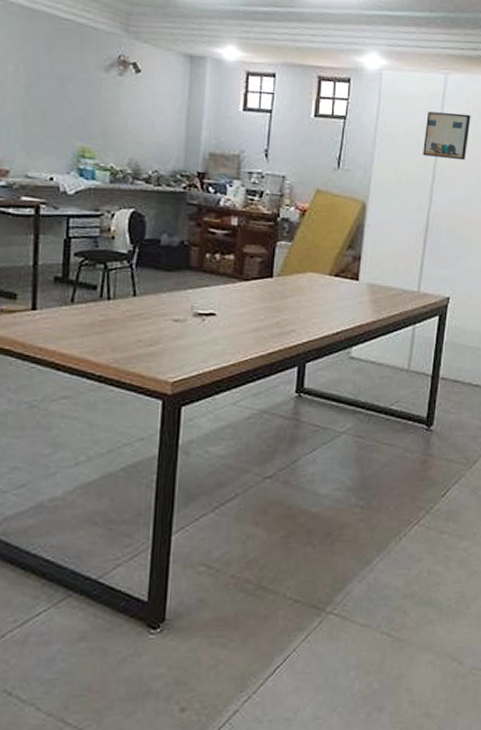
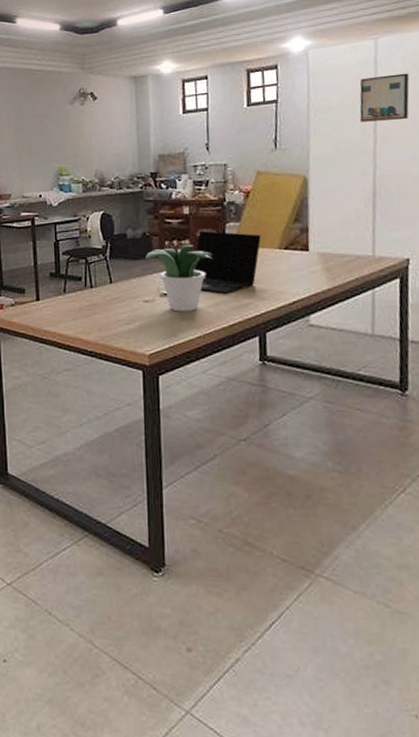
potted plant: none [180,259,259,335] -> present [145,244,213,312]
laptop: none [235,246,313,320] -> present [193,230,261,295]

